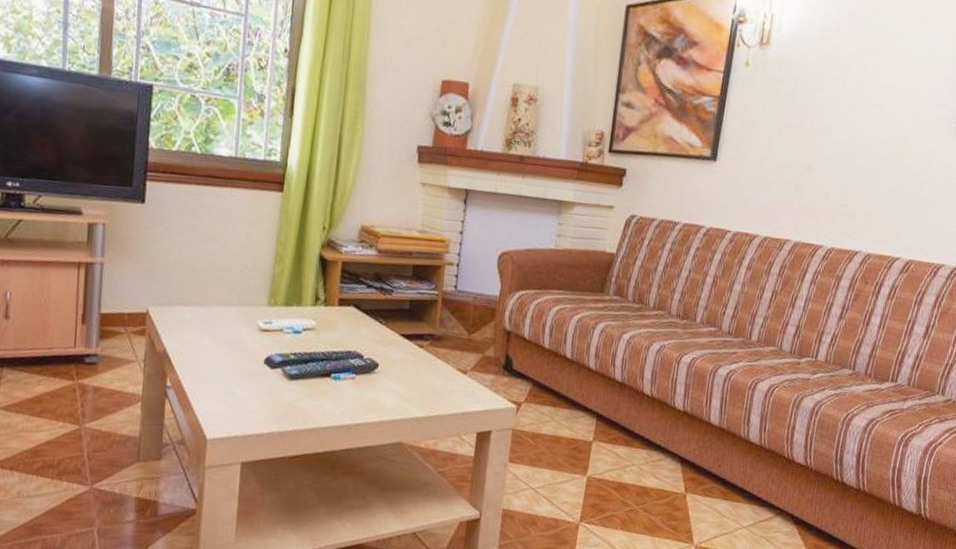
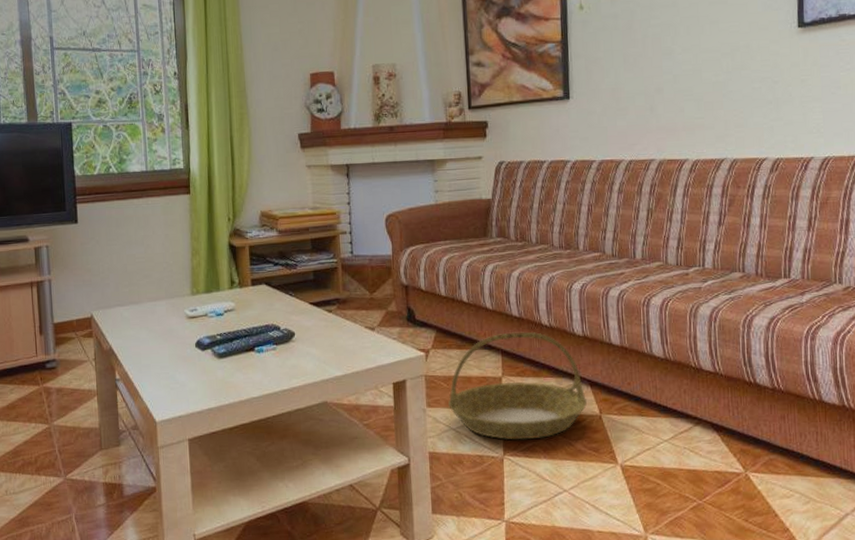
basket: none [531,396,676,509] -> present [448,332,588,440]

